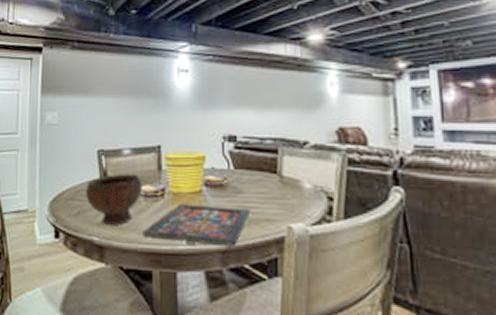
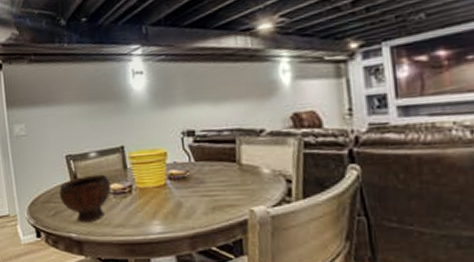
board game: present [142,204,251,247] -> none [115,197,214,234]

